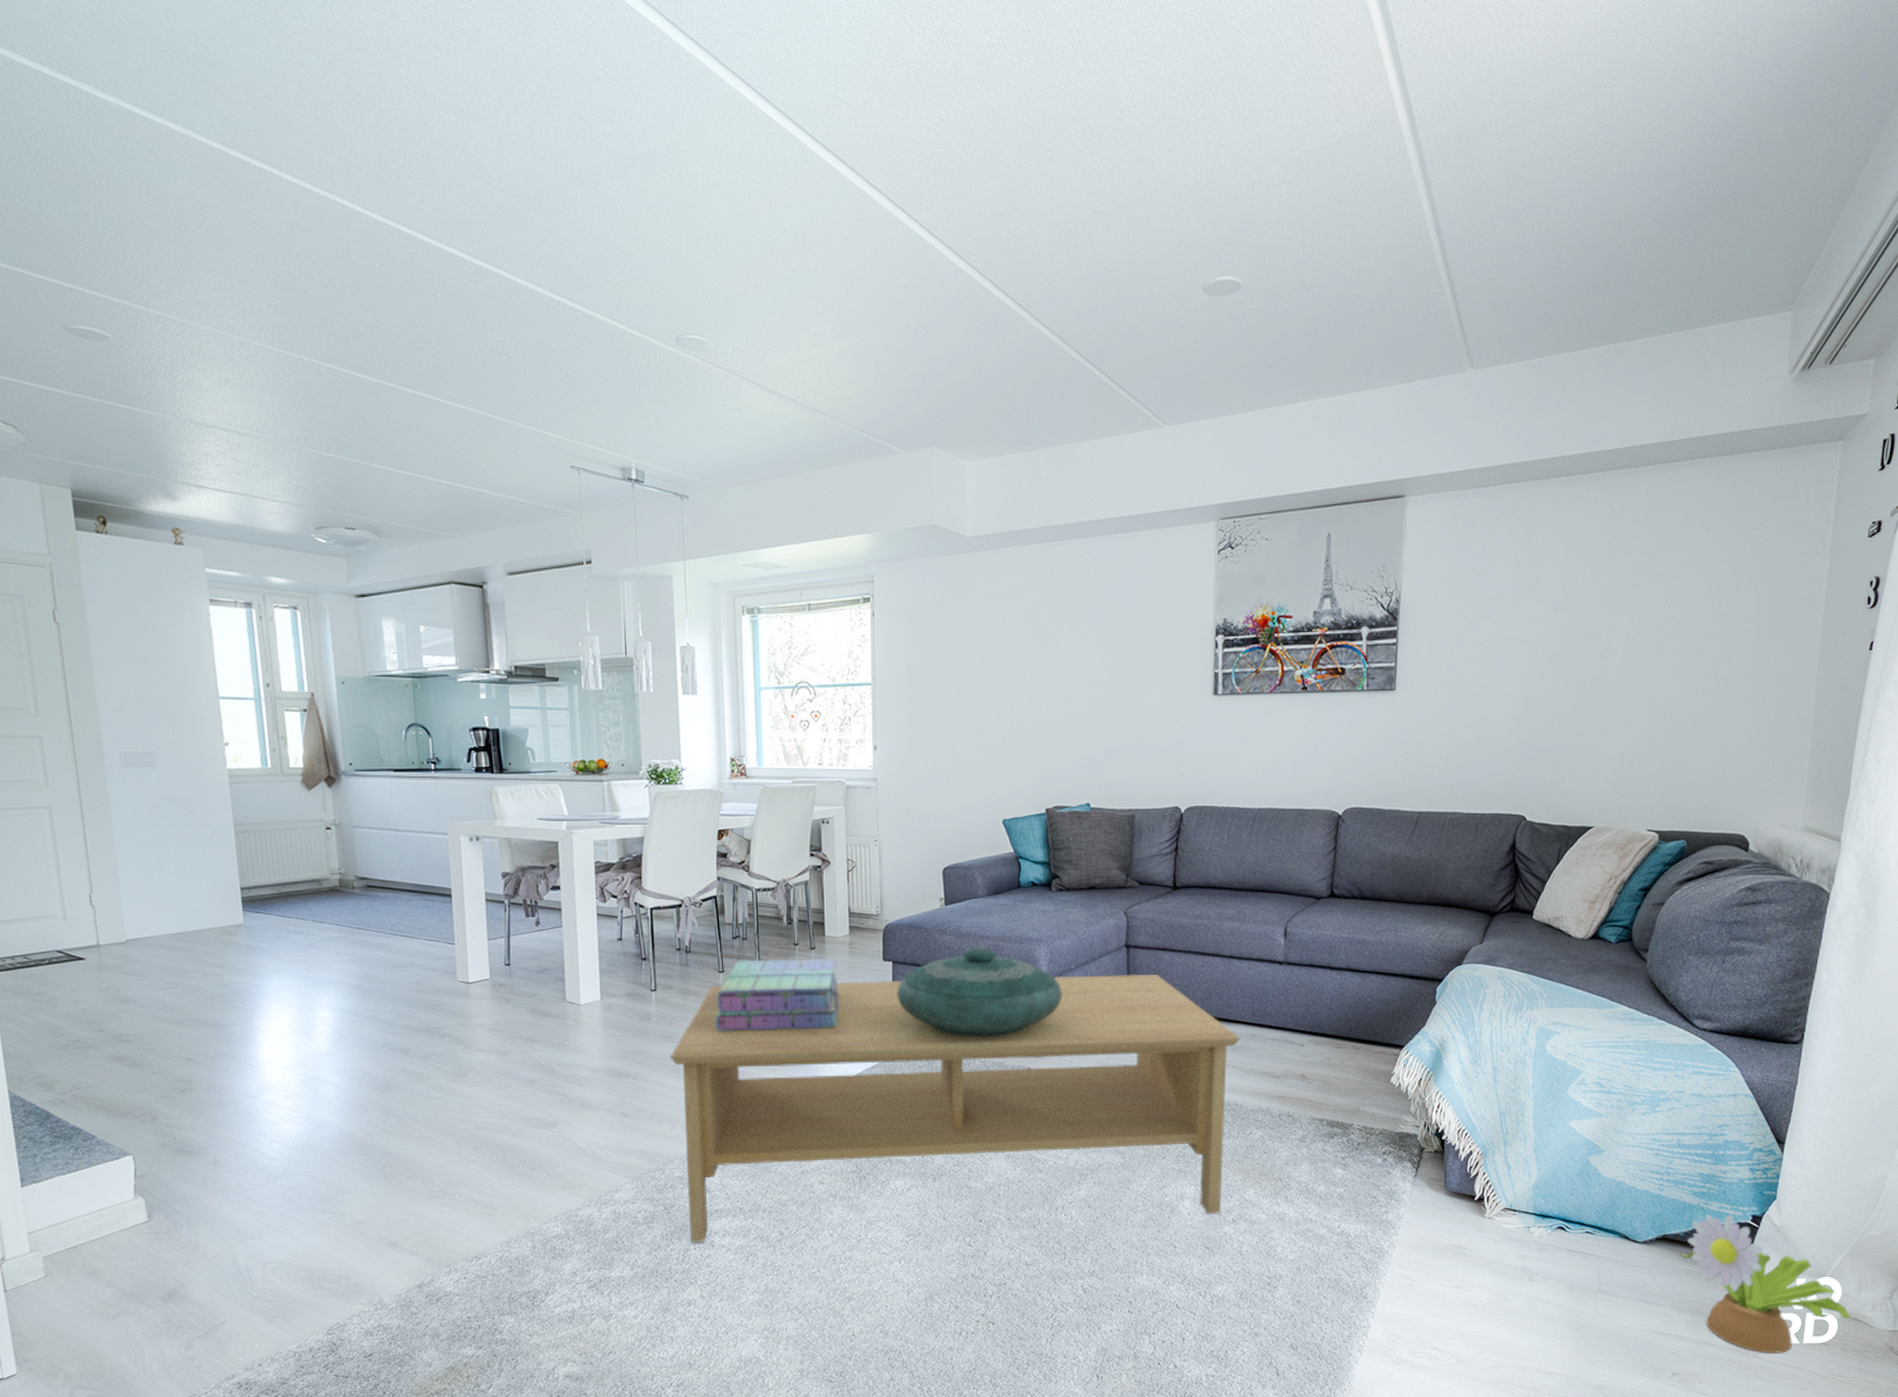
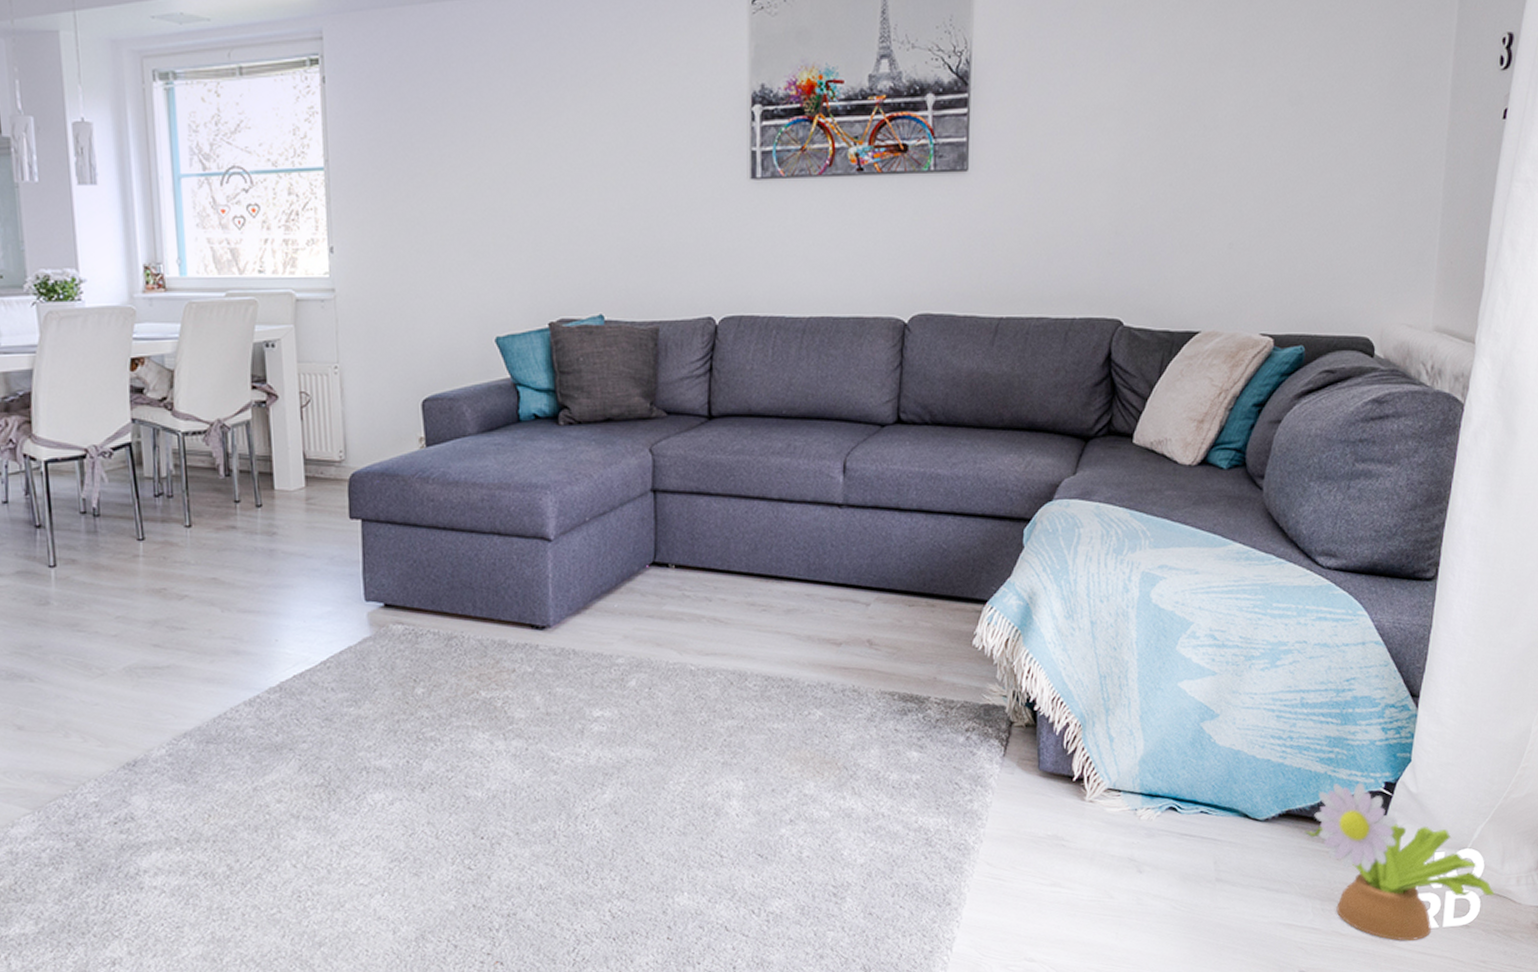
coffee table: present [670,974,1241,1242] -> none [76,524,794,885]
stack of books: present [715,959,839,1032] -> none [134,518,295,616]
decorative bowl: present [896,947,1062,1037] -> none [368,497,576,610]

